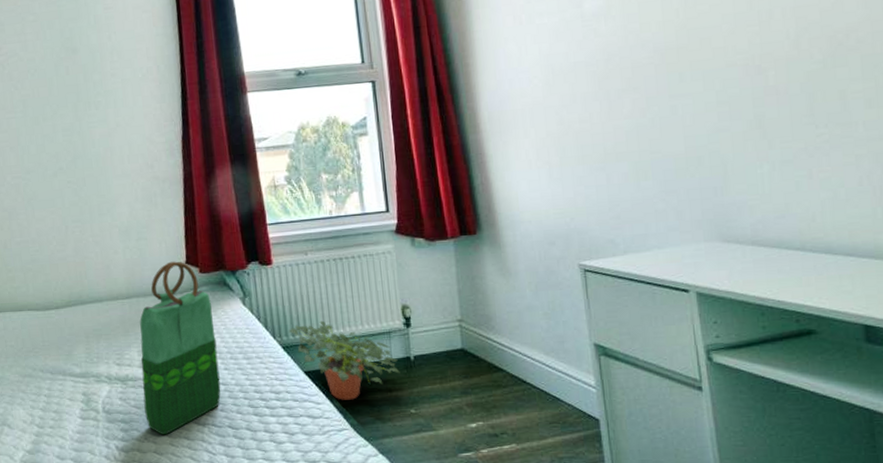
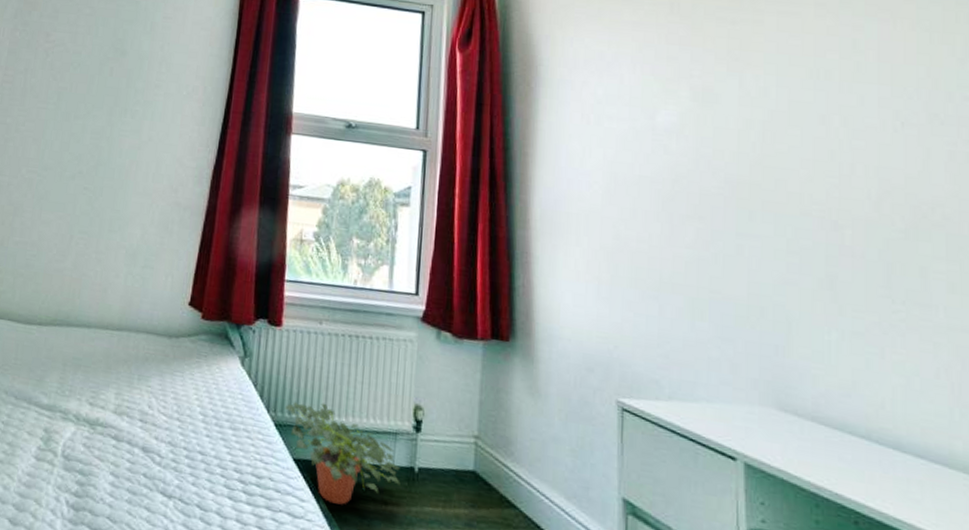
tote bag: present [140,261,221,435] -> none [107,299,208,500]

